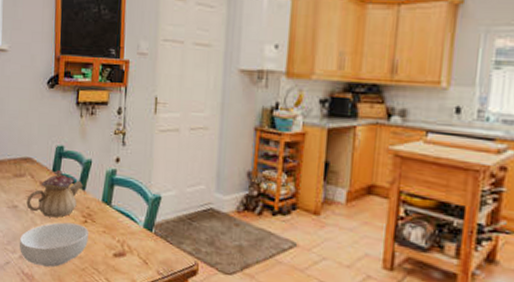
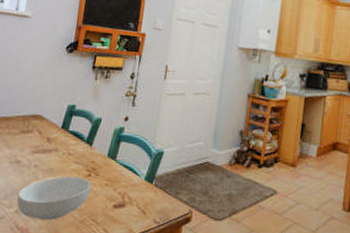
teapot: present [26,170,83,218] -> none [30,127,90,172]

